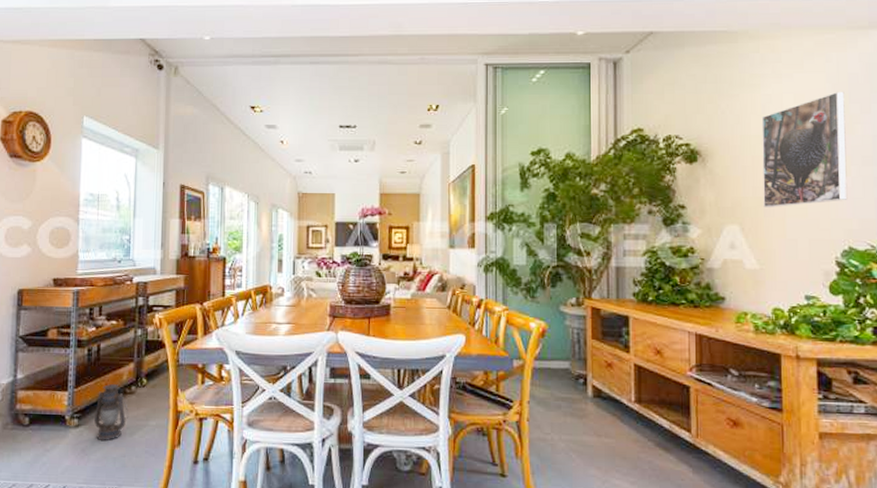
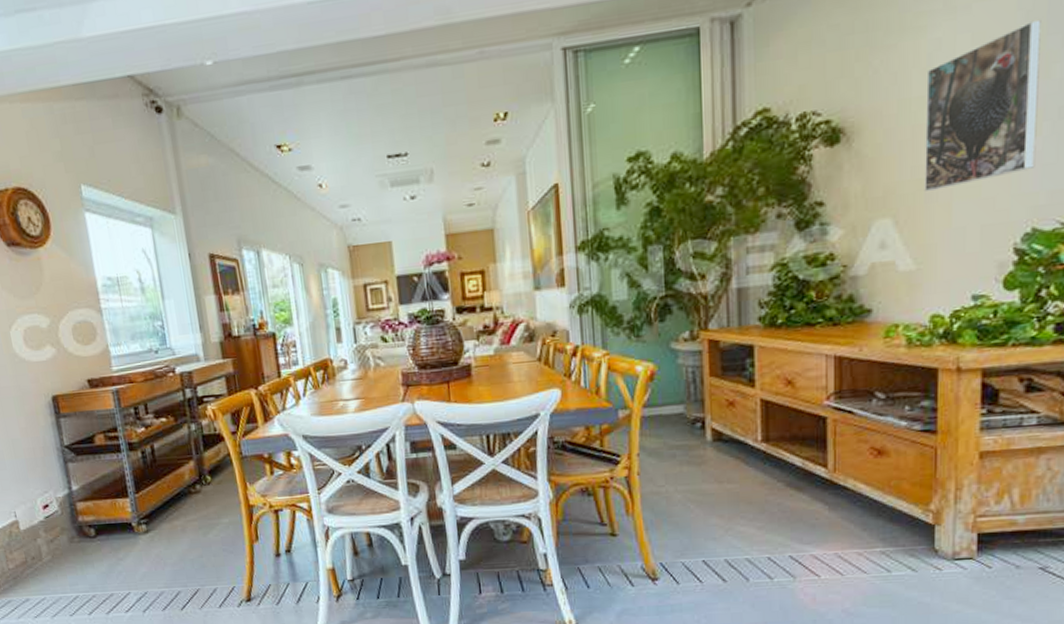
lantern: present [94,384,129,442] -> none [161,485,199,545]

